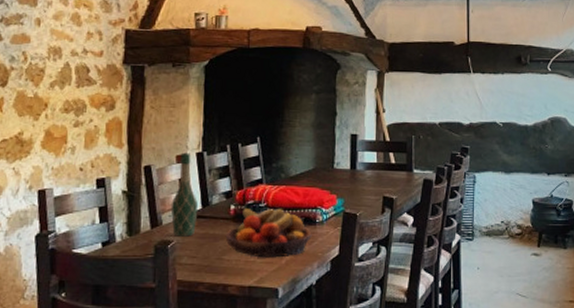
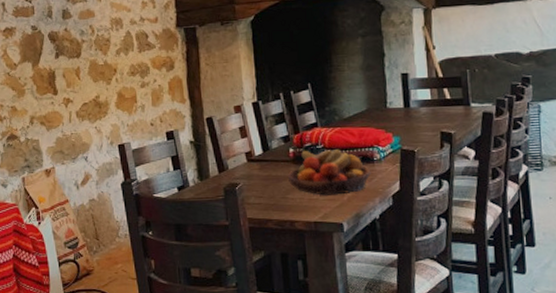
wine bottle: present [170,152,199,237] -> none [234,103,260,179]

